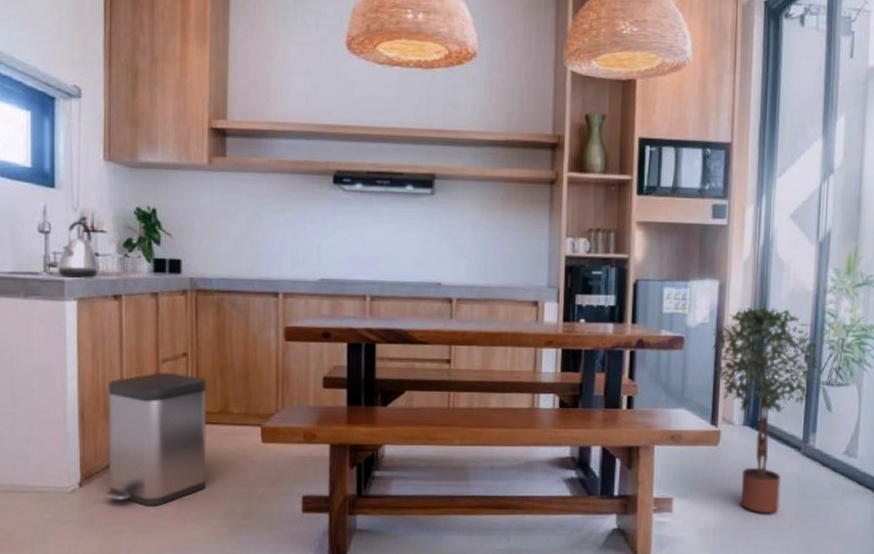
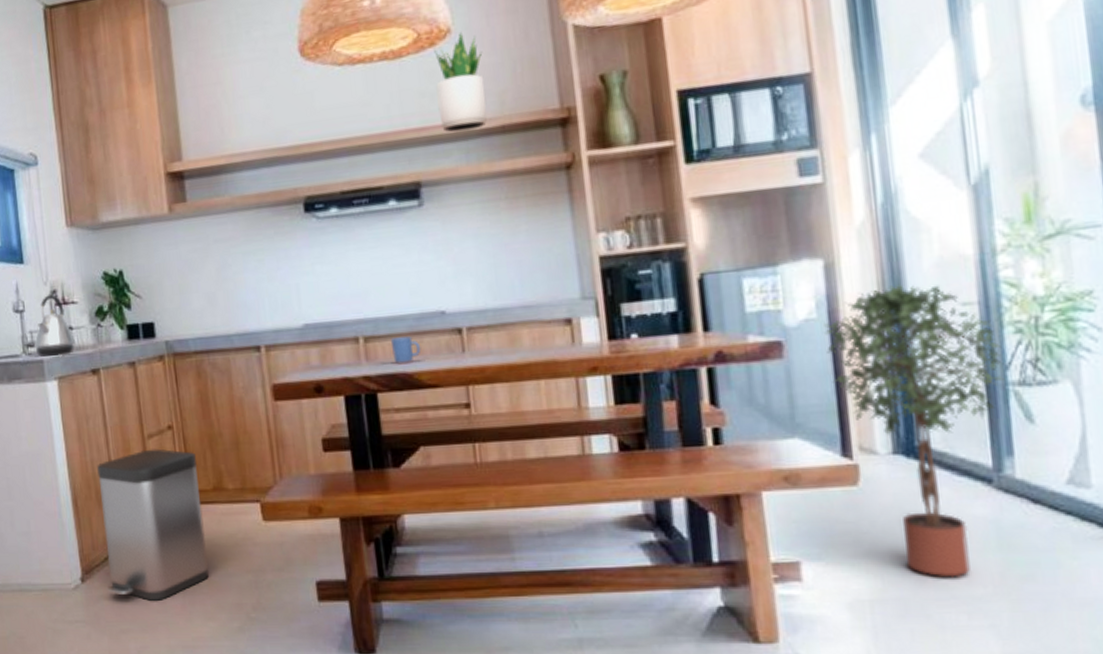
mug: none [392,299,417,323] -> present [390,335,421,365]
planter: none [458,58,499,140] -> present [434,32,487,133]

